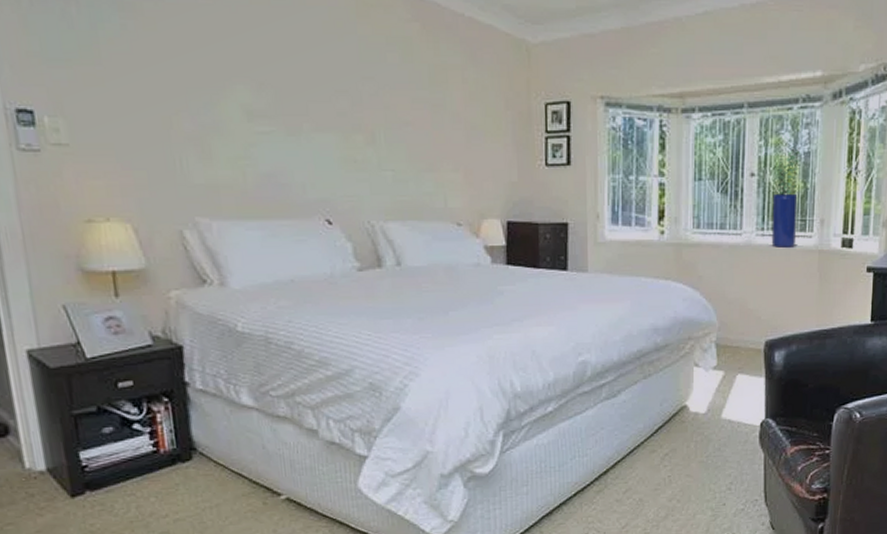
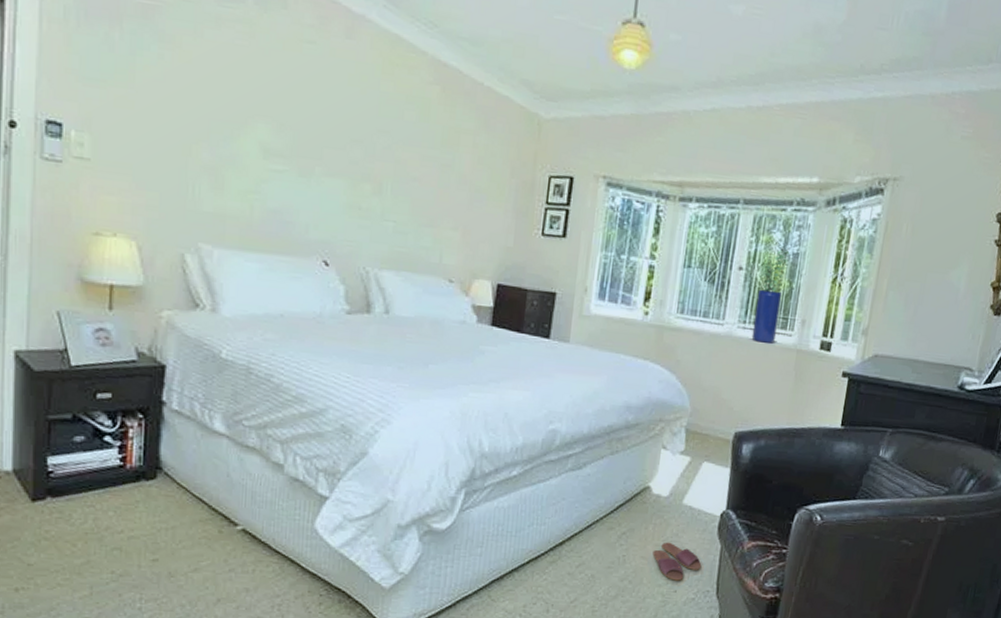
slippers: none [697,457,747,494] -> present [652,542,702,581]

